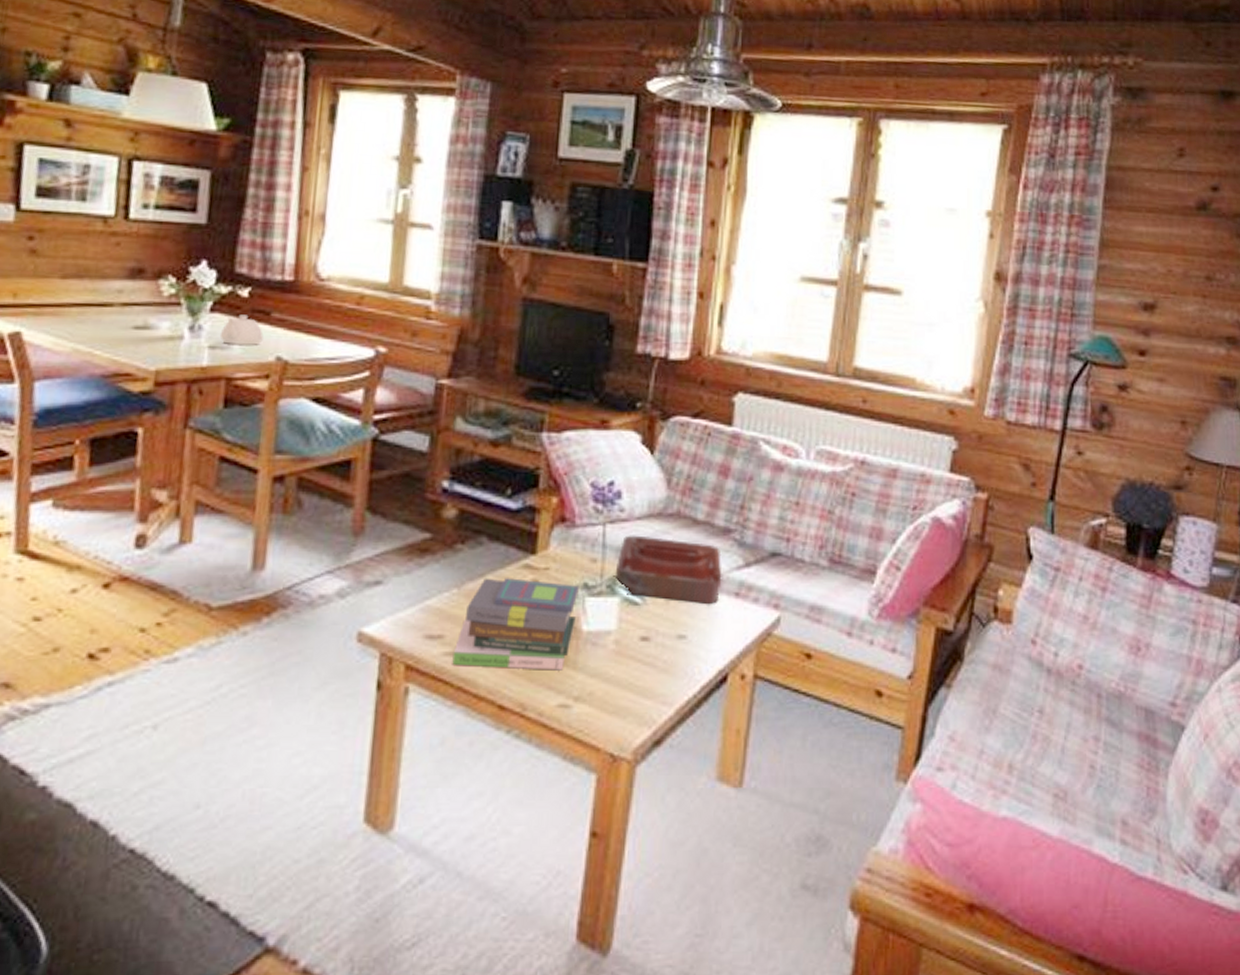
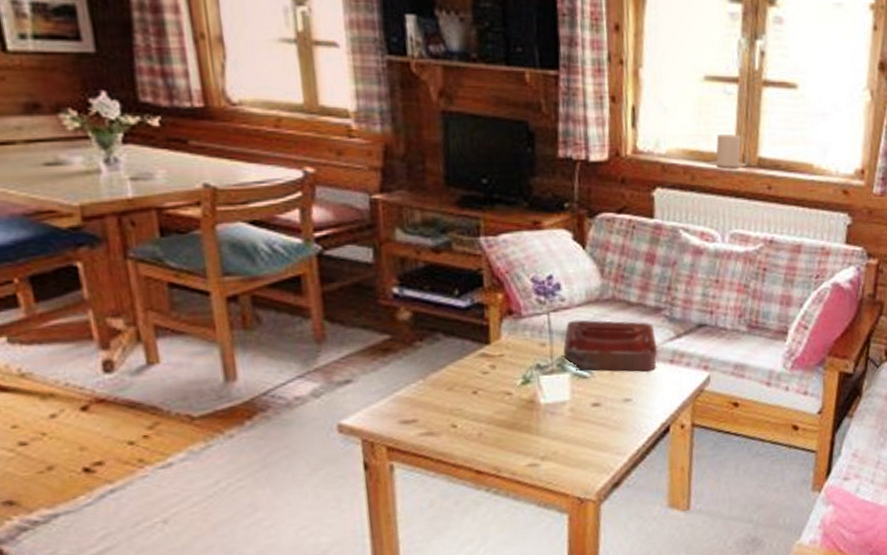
teapot: present [219,314,264,346] -> none [138,144,186,176]
books: present [452,578,579,671] -> none [428,366,534,443]
candle: none [798,338,840,379] -> present [709,133,747,170]

